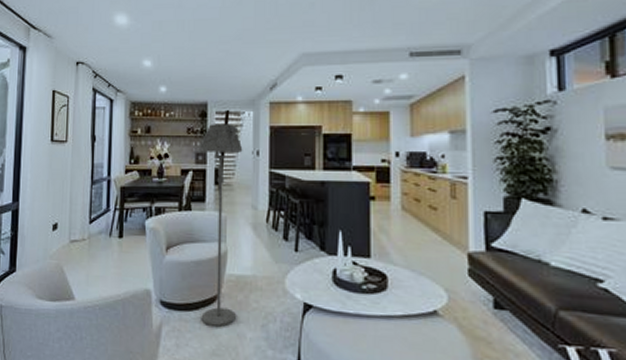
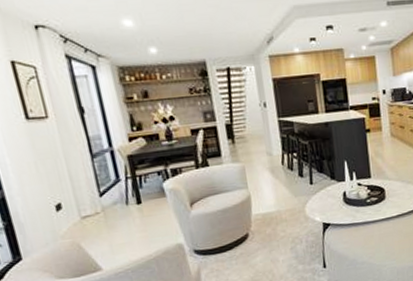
floor lamp: present [199,124,243,327] -> none [205,80,268,260]

